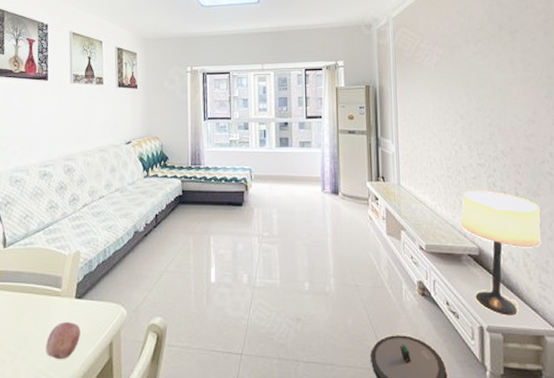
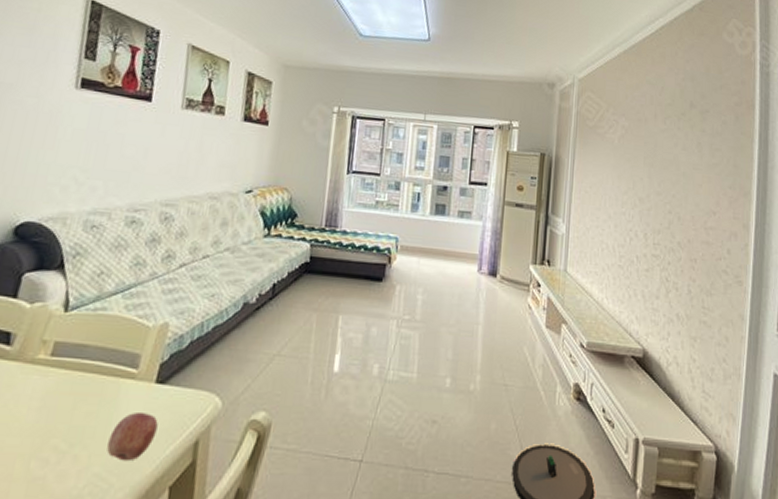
table lamp: present [460,190,540,316] -> none [627,284,710,427]

